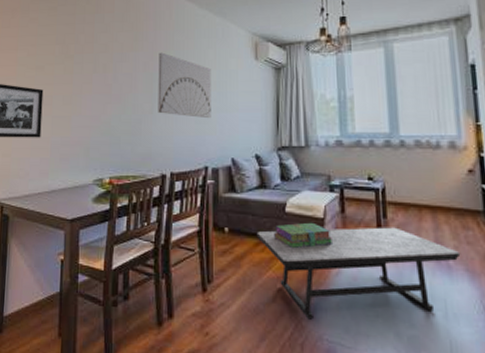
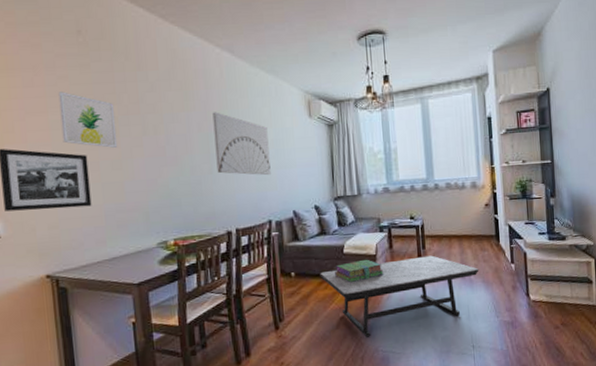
wall art: none [26,32,72,84] -> present [58,91,118,148]

